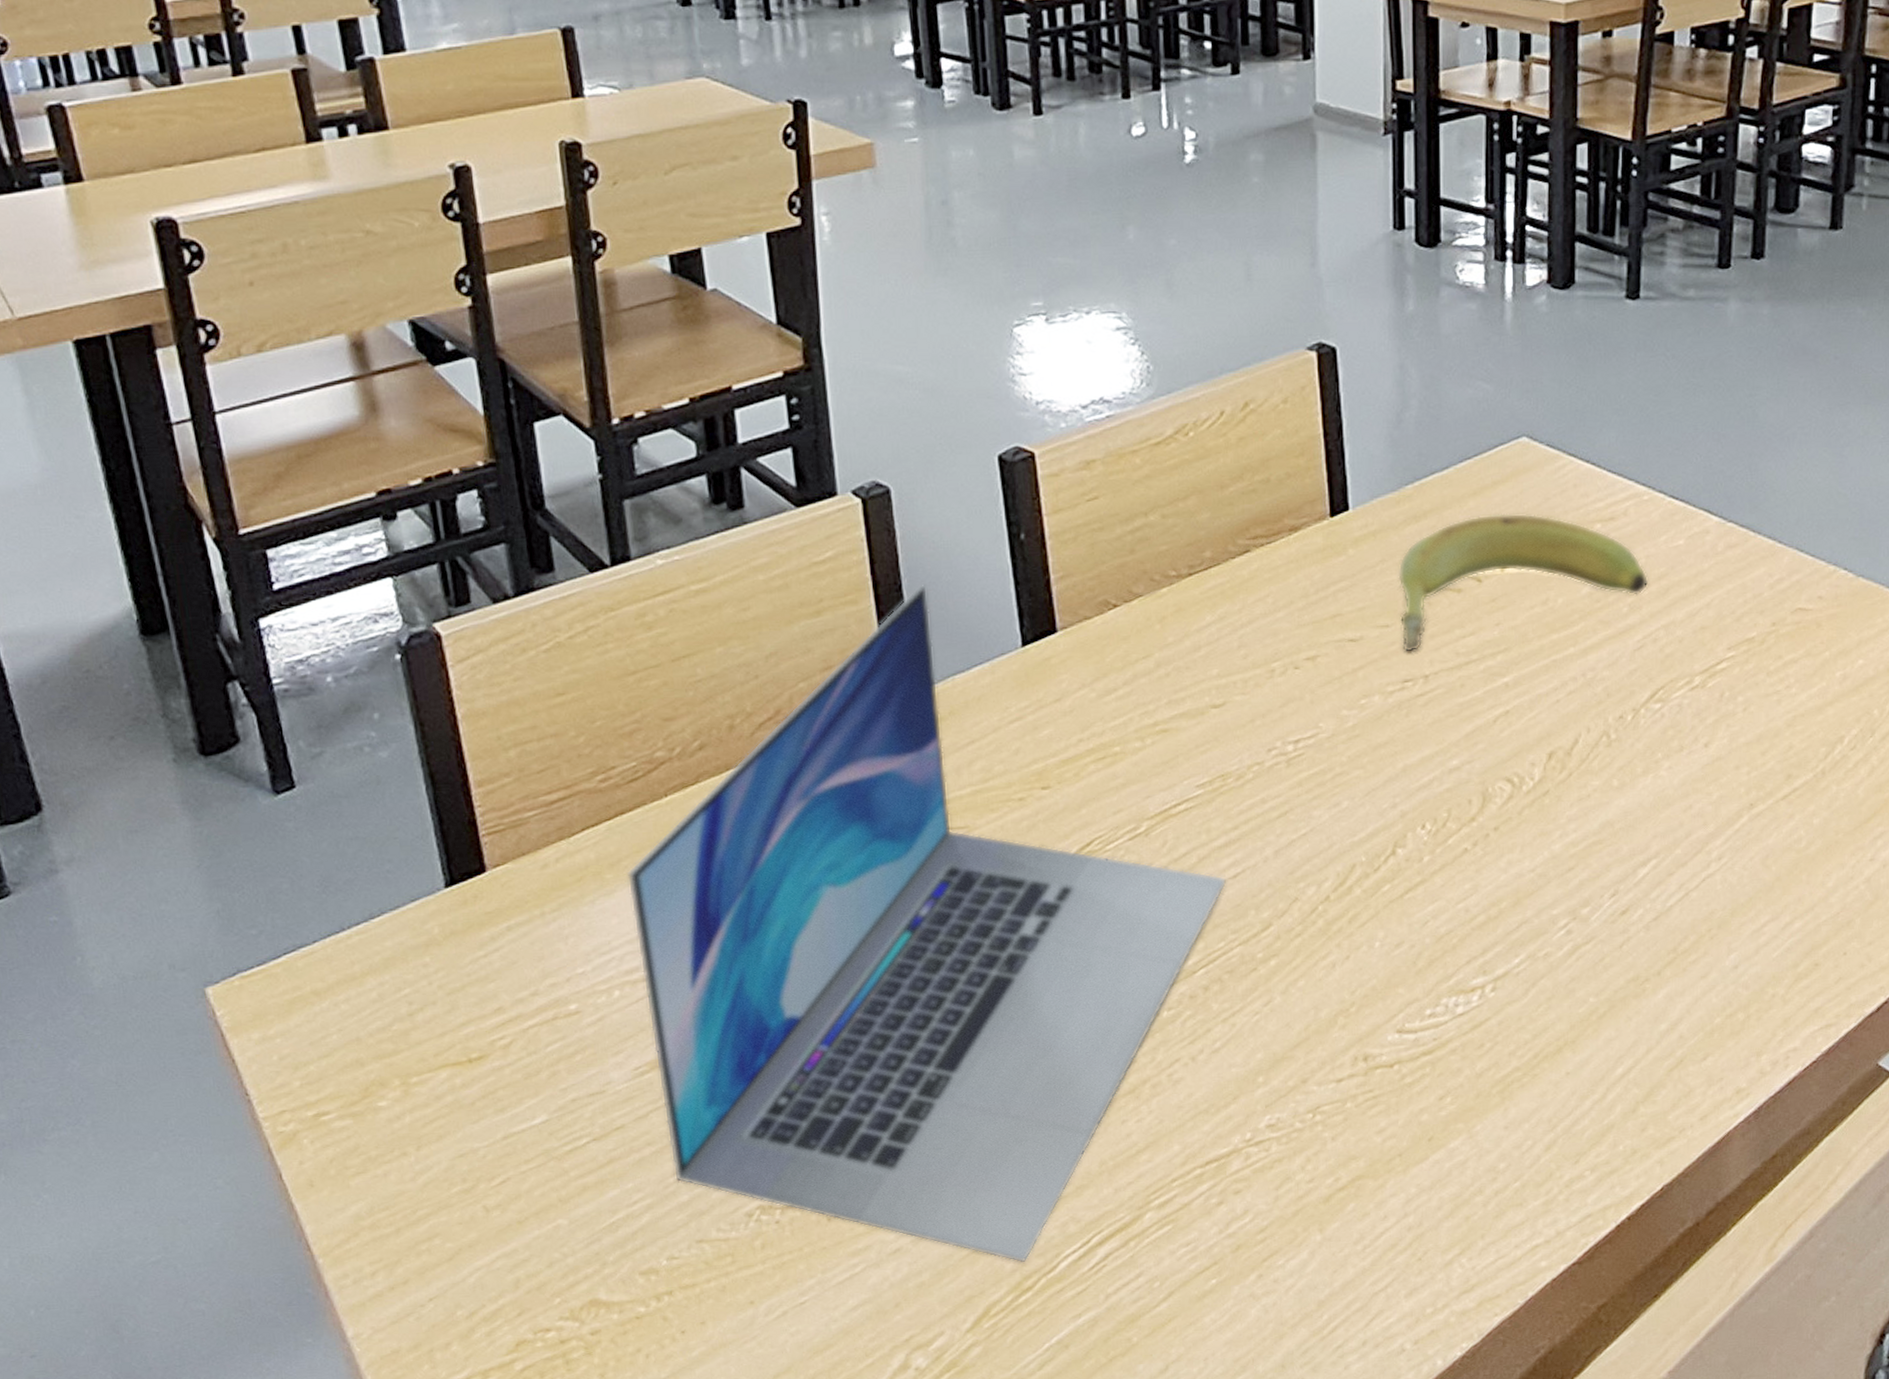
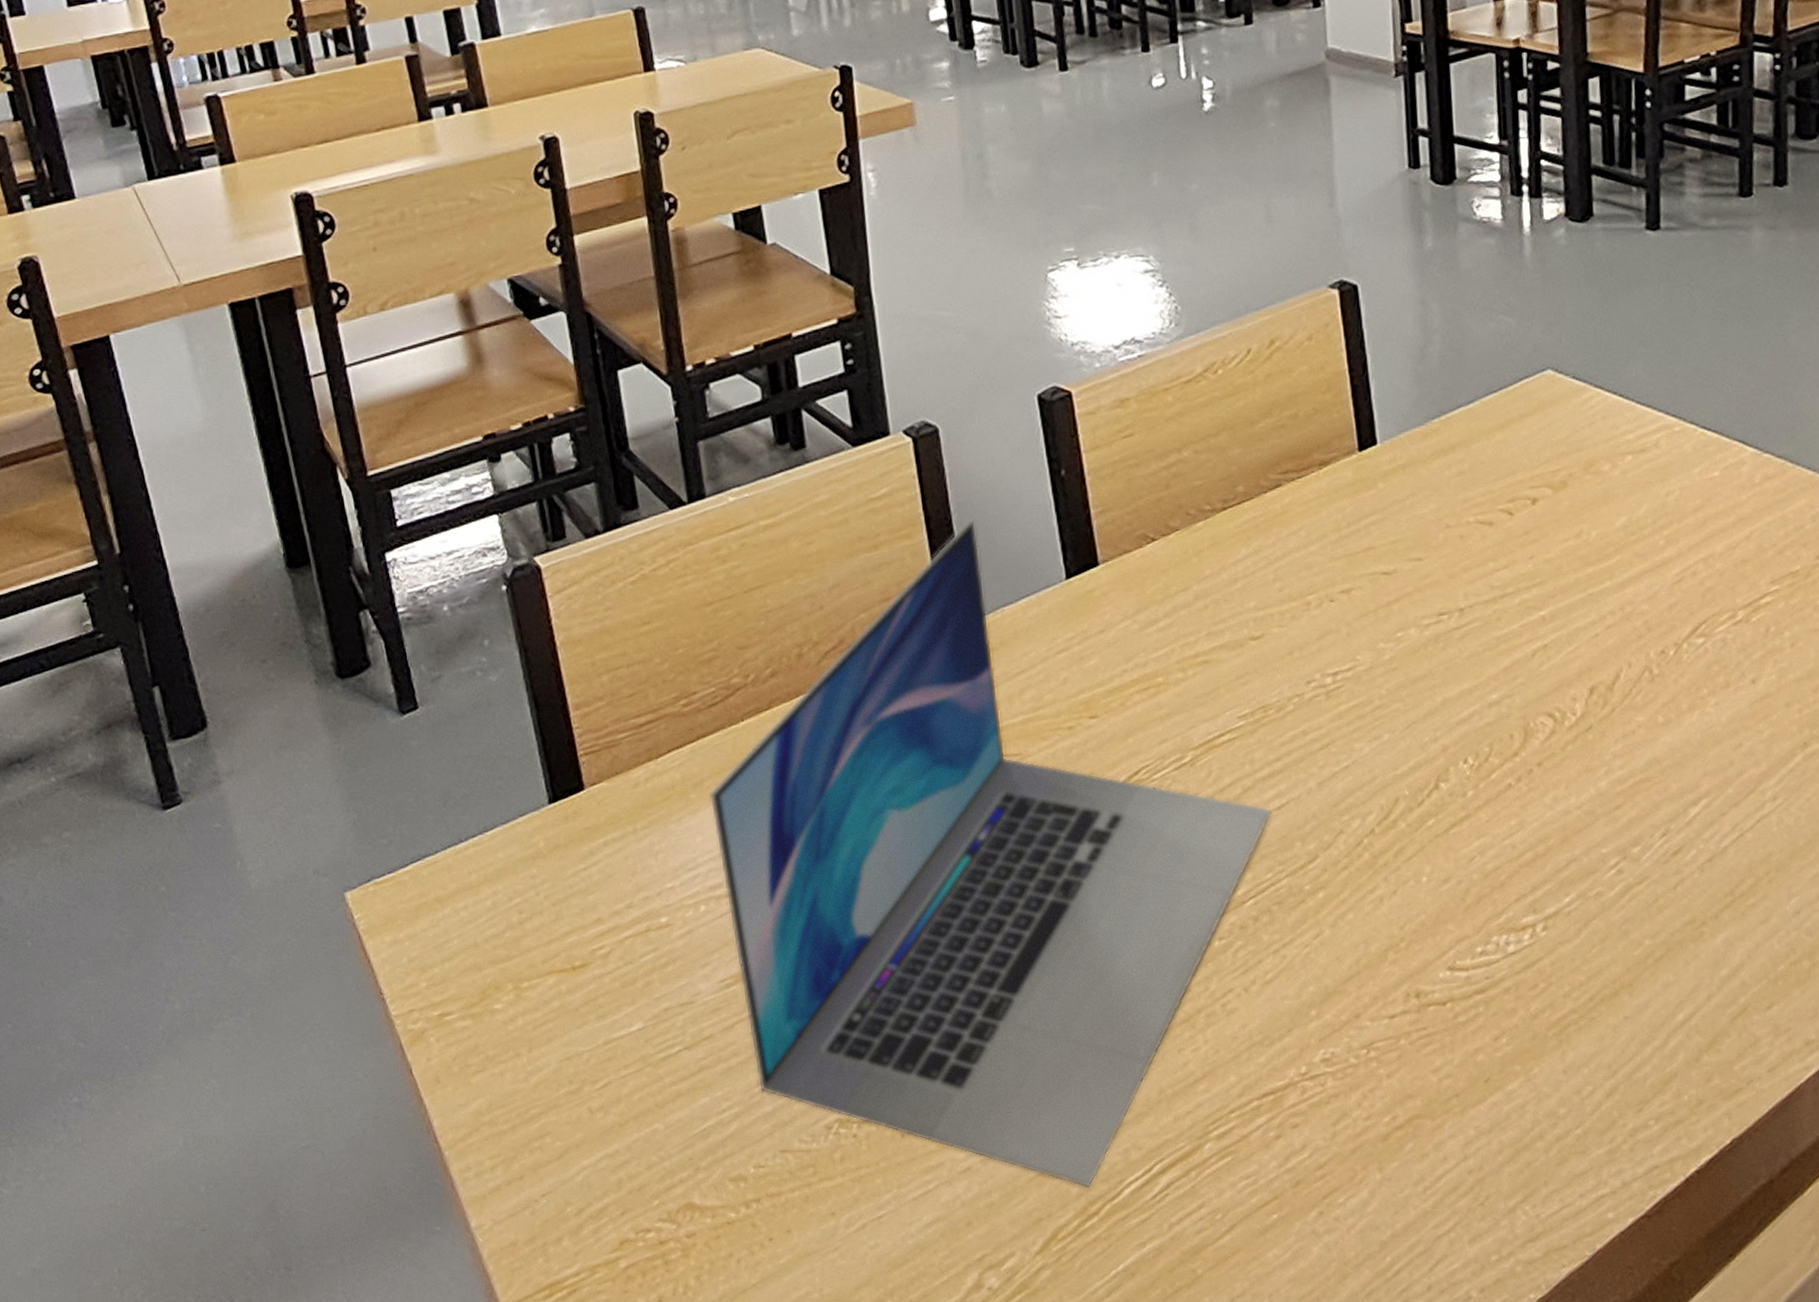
banana: present [1398,513,1649,652] -> none [1428,445,1685,585]

